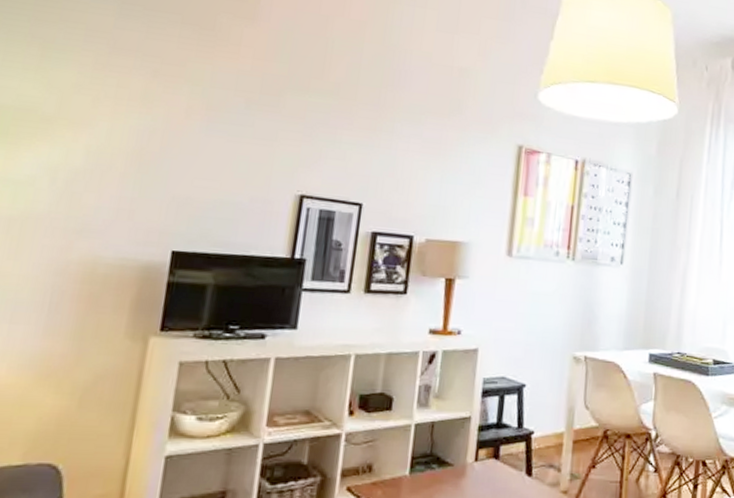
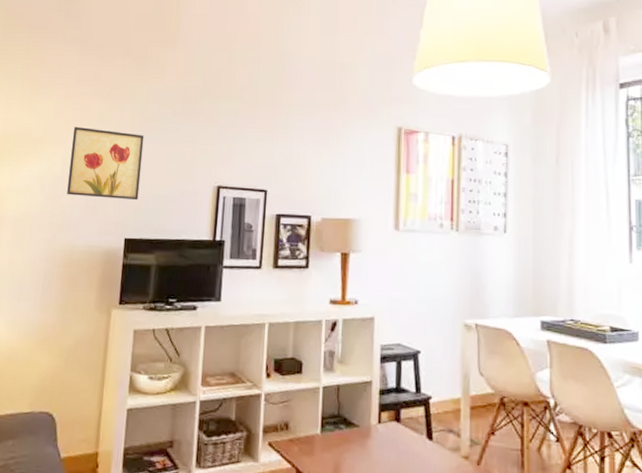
wall art: none [90,106,206,206] -> present [67,126,145,201]

